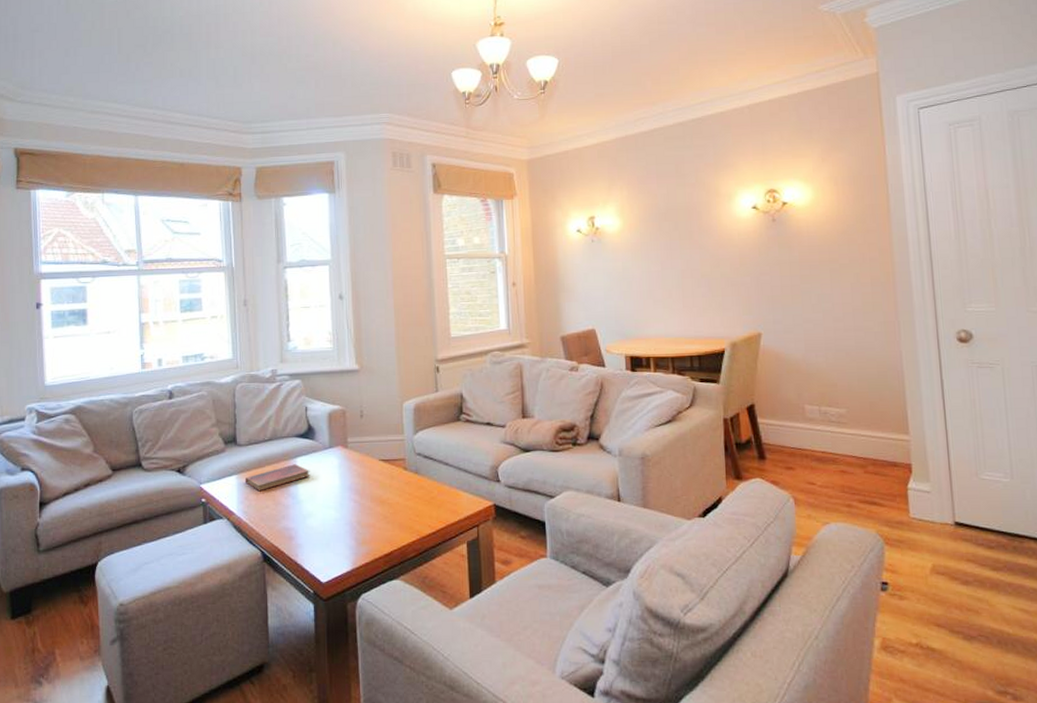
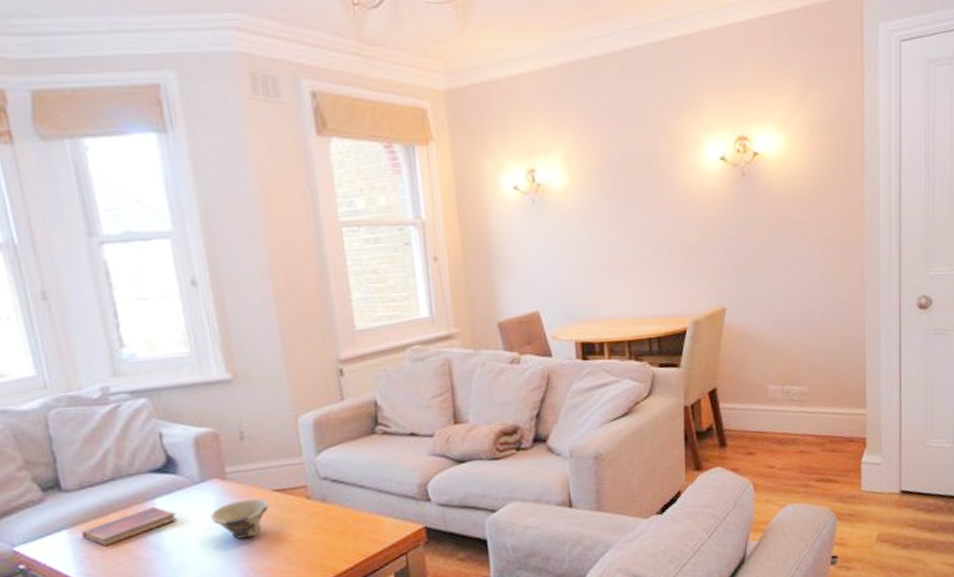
bowl: none [333,465,377,497] -> present [210,498,270,539]

